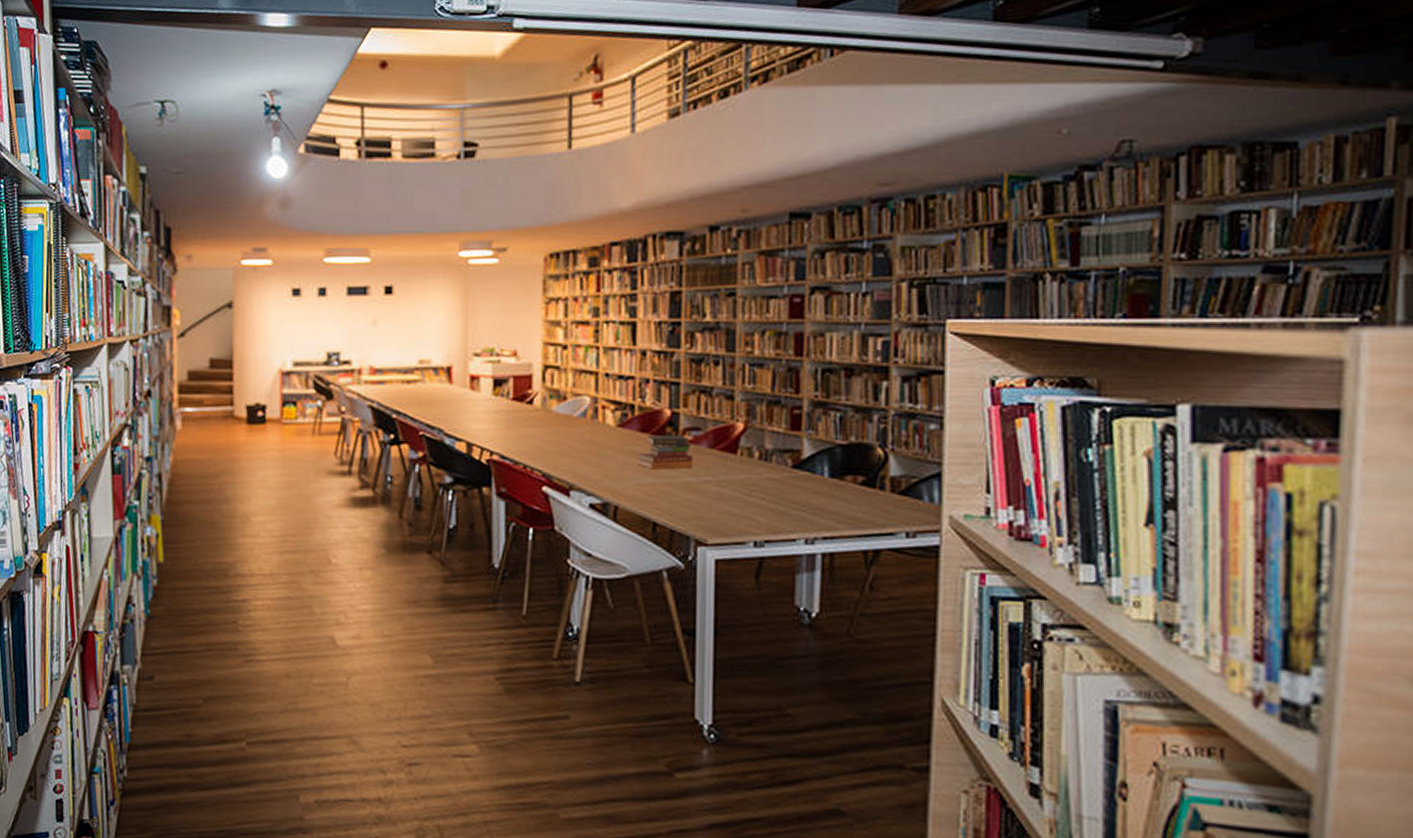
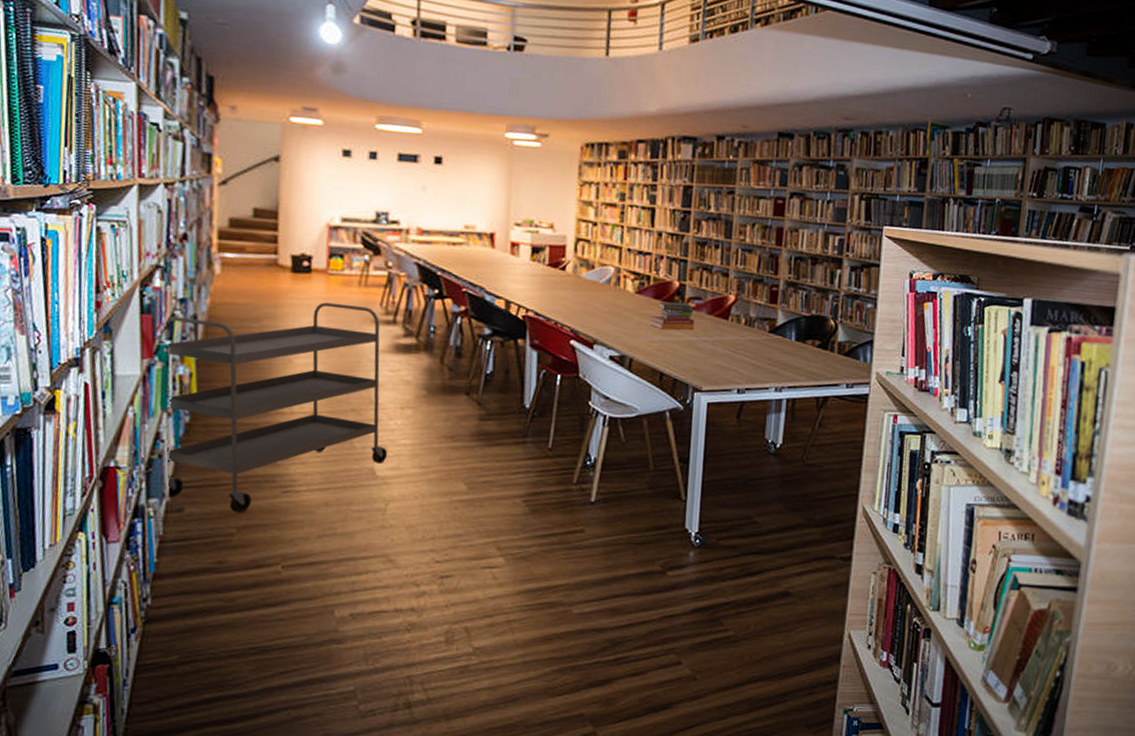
utility cart: none [132,454,348,683] -> present [163,302,388,513]

